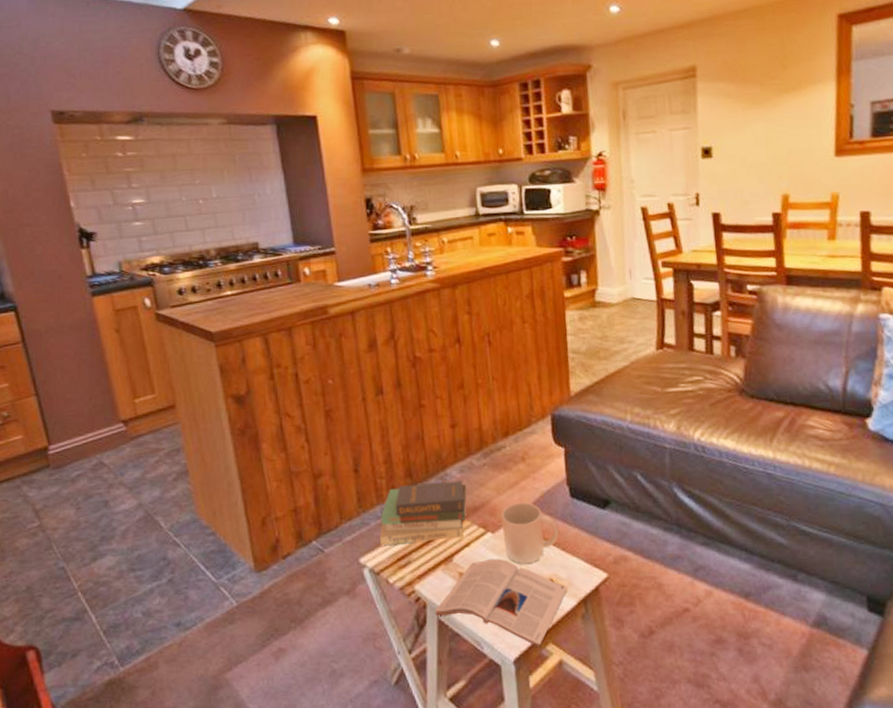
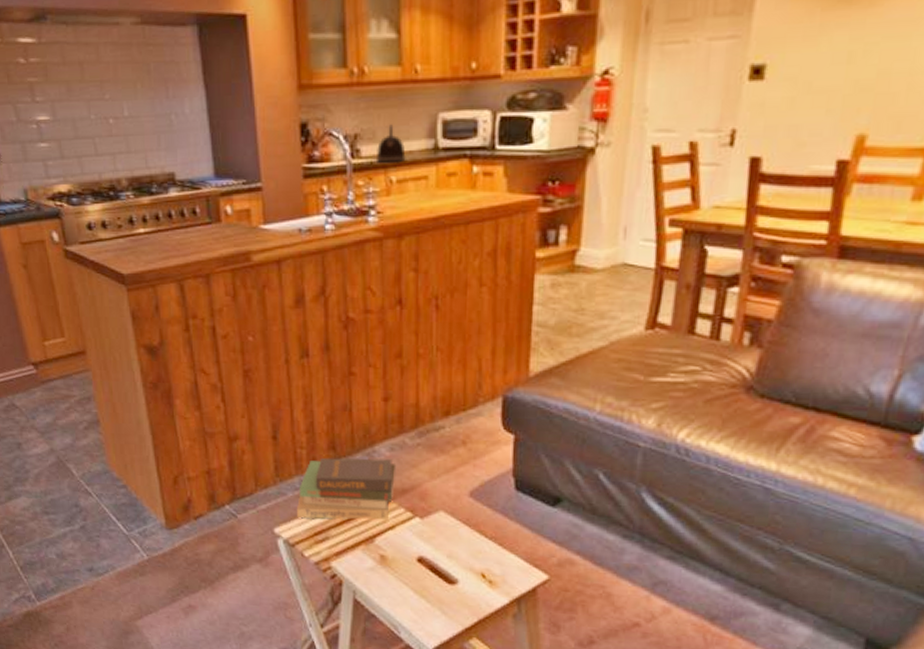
kettle: none [430,197,454,229] -> present [377,124,406,164]
magazine: present [435,558,567,647] -> none [351,544,500,640]
mug: present [501,502,560,565] -> none [432,489,498,556]

